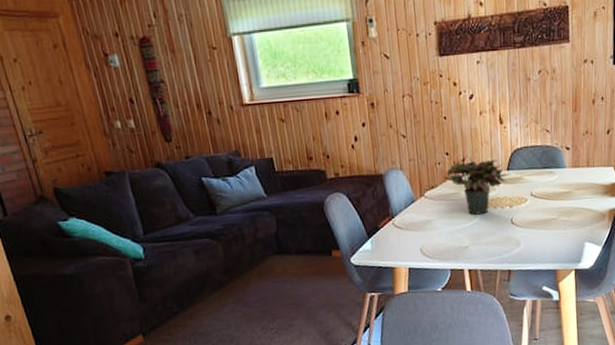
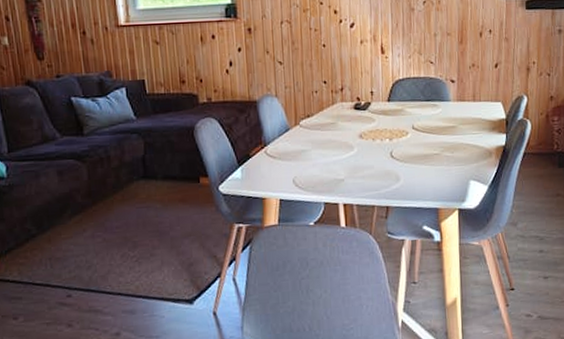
potted plant: present [444,158,510,215] -> none [321,89,391,146]

